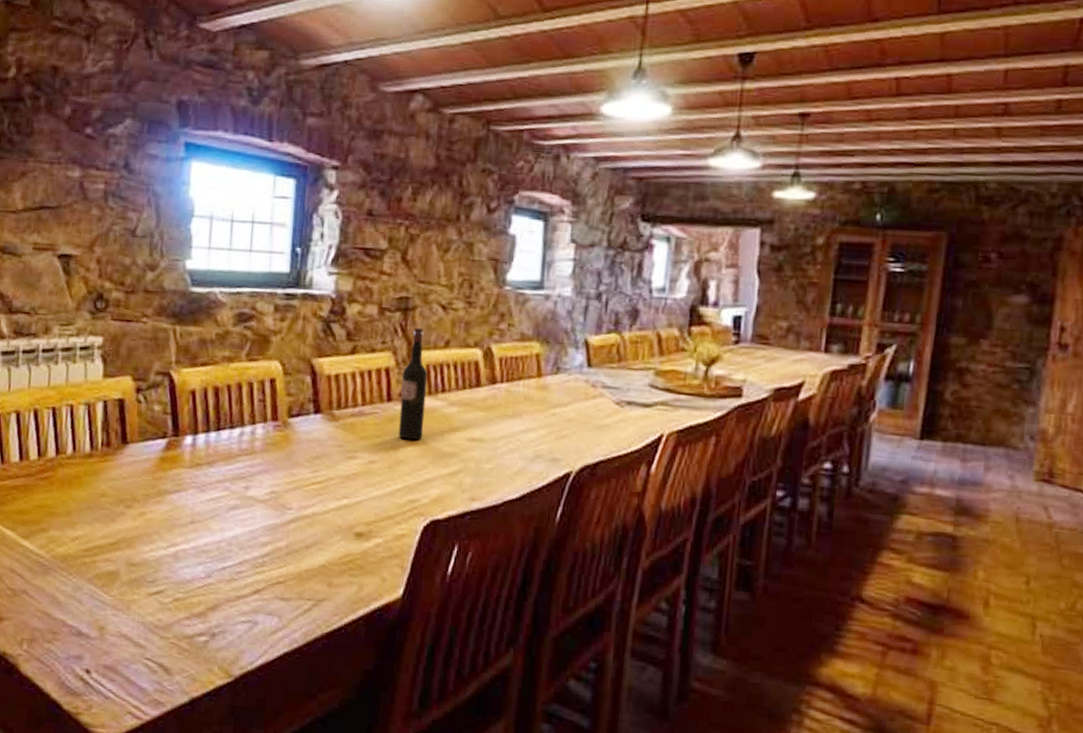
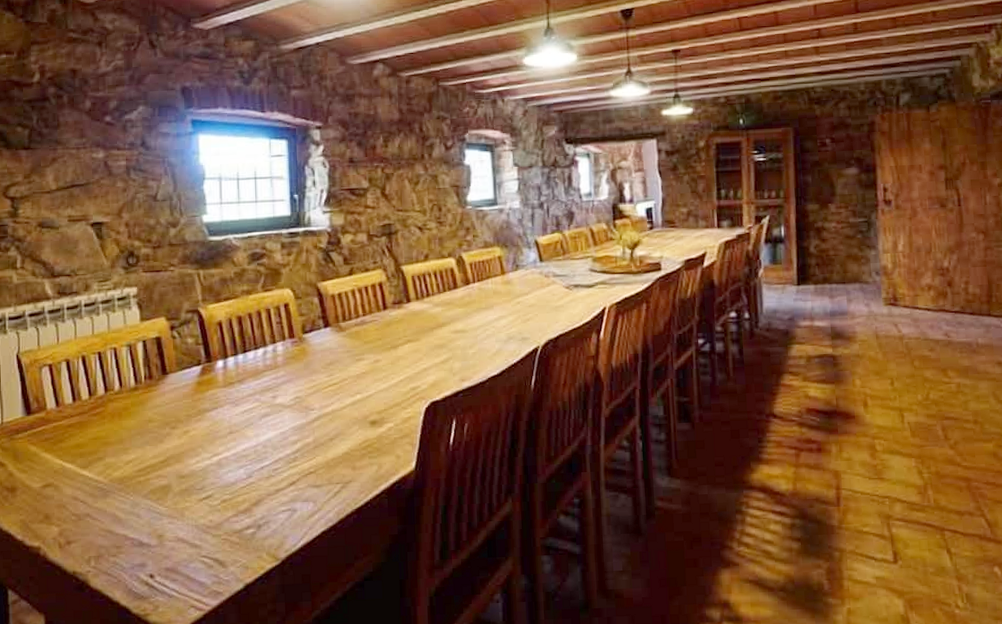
wine bottle: present [398,327,428,440] -> none [393,247,416,339]

